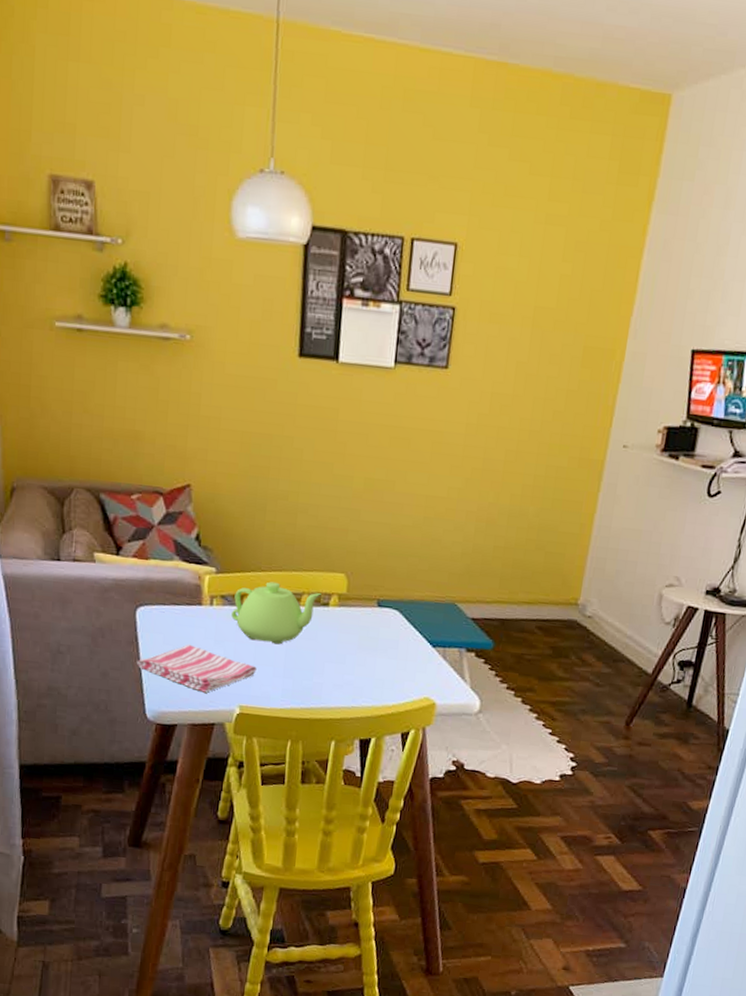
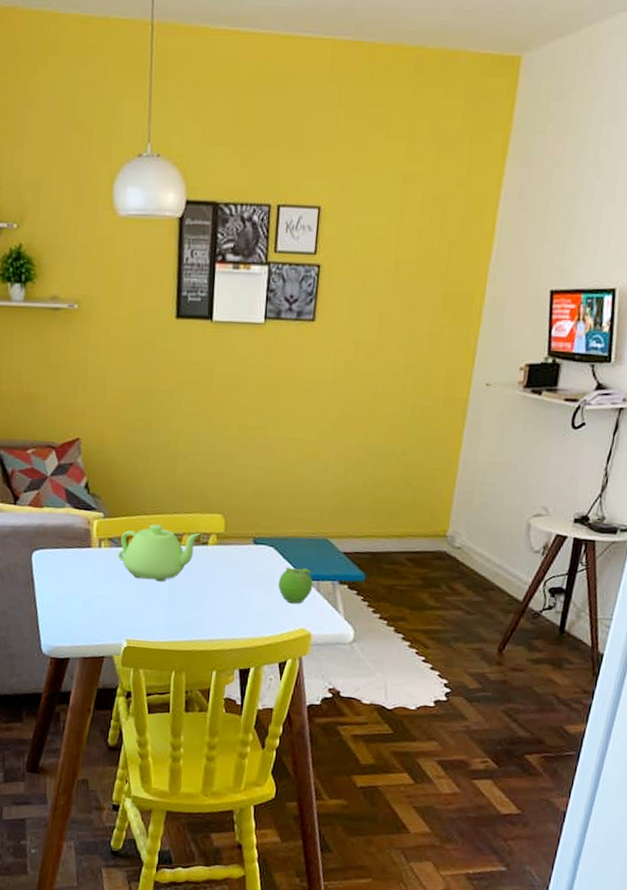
dish towel: present [137,644,257,693] -> none [33,583,142,628]
fruit: none [402,631,439,672] -> present [278,566,313,604]

